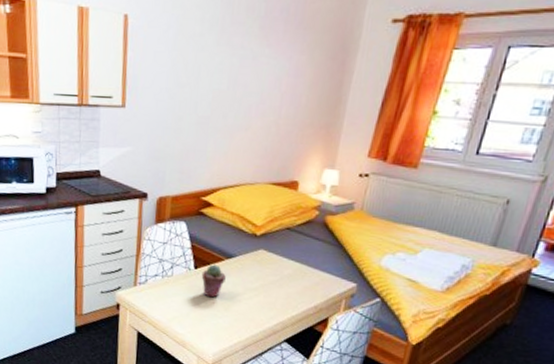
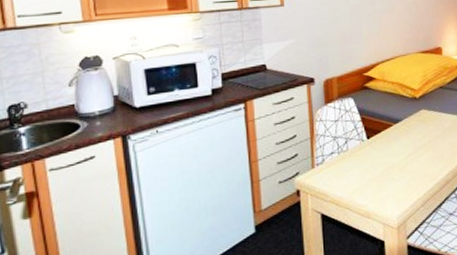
potted succulent: present [201,264,226,298] -> none [374,131,397,163]

